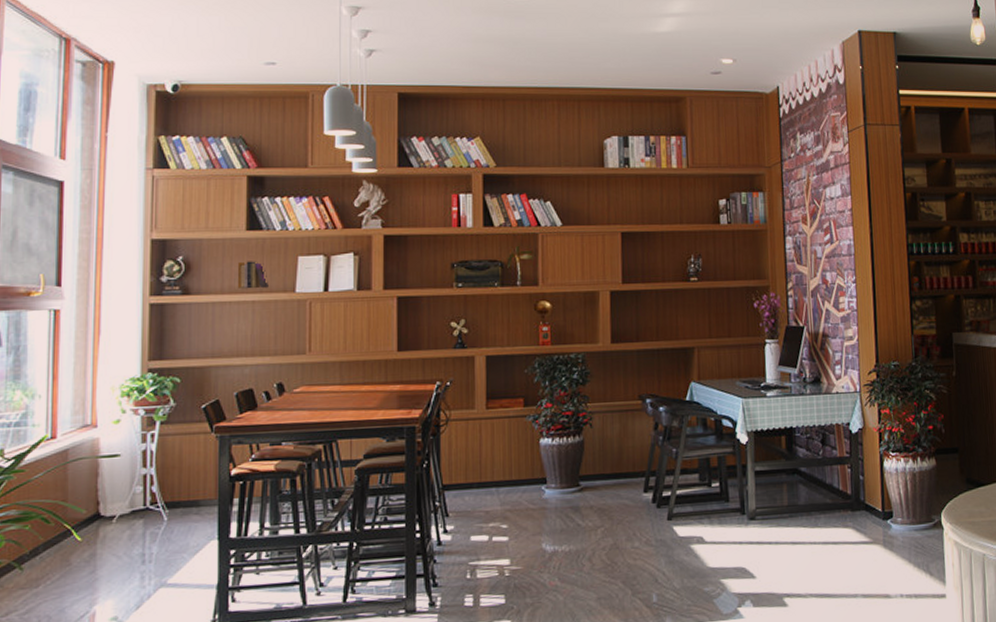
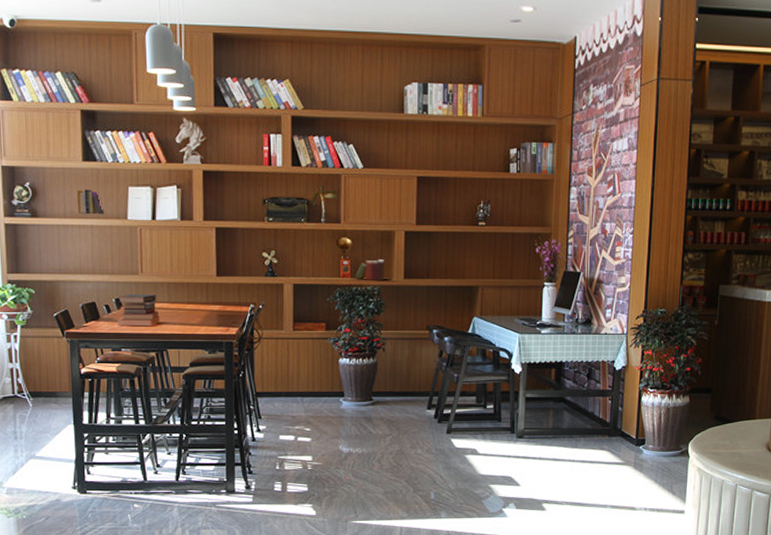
books: none [278,376,329,416] -> present [117,294,160,327]
books: none [556,323,590,348] -> present [355,259,385,281]

